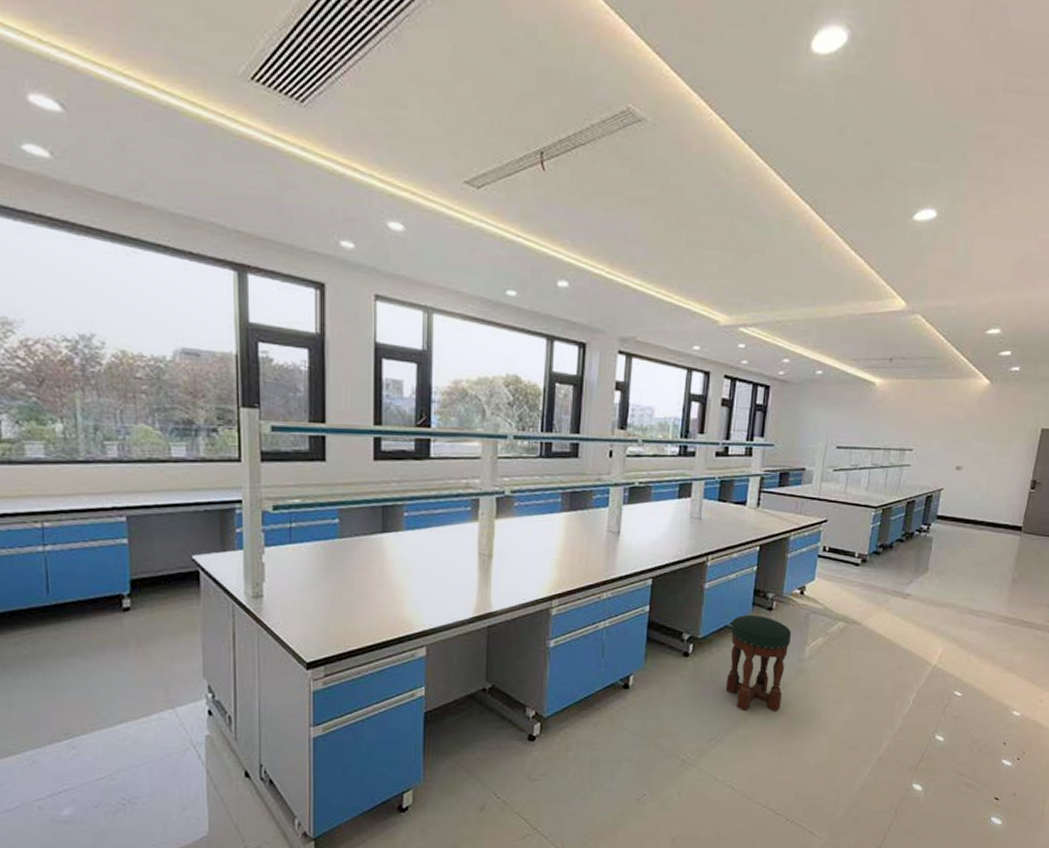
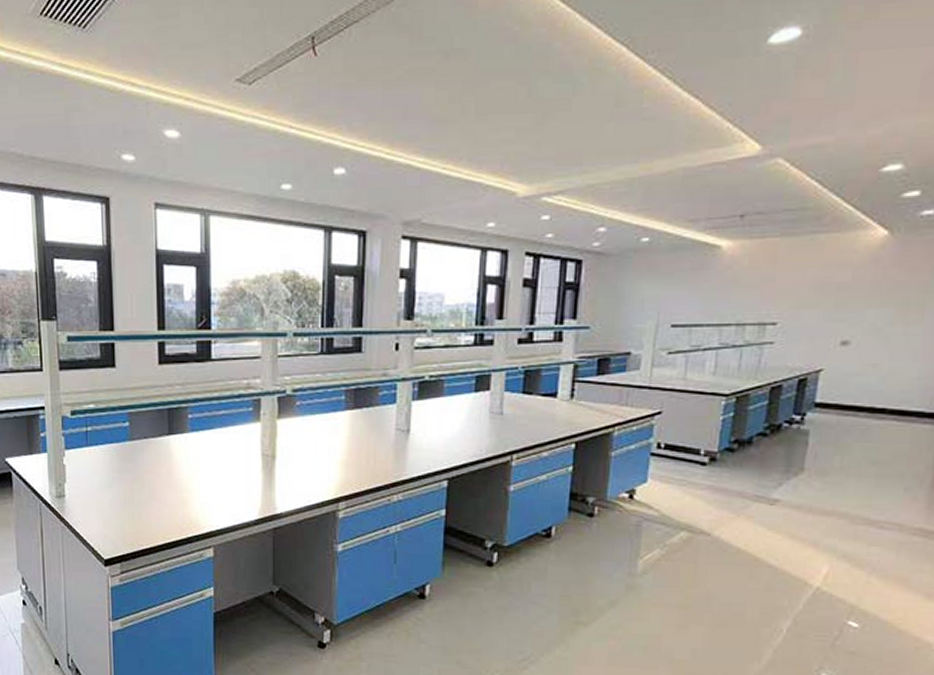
stool: present [725,614,792,712] -> none [538,521,620,633]

